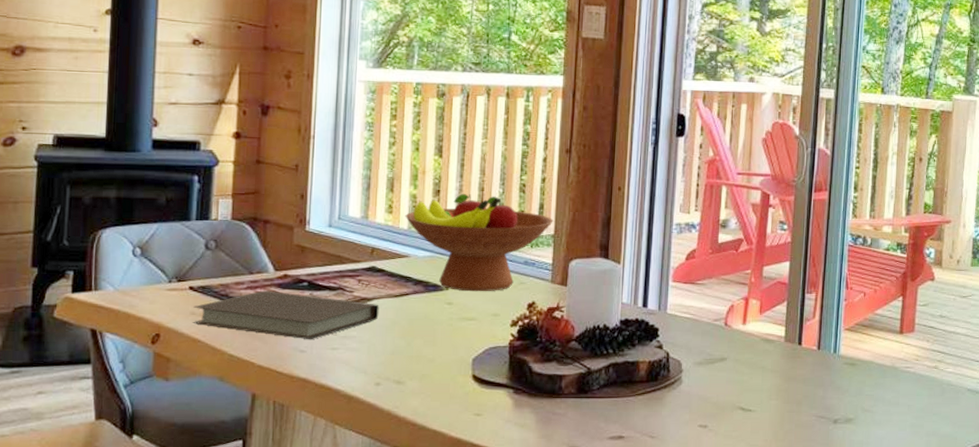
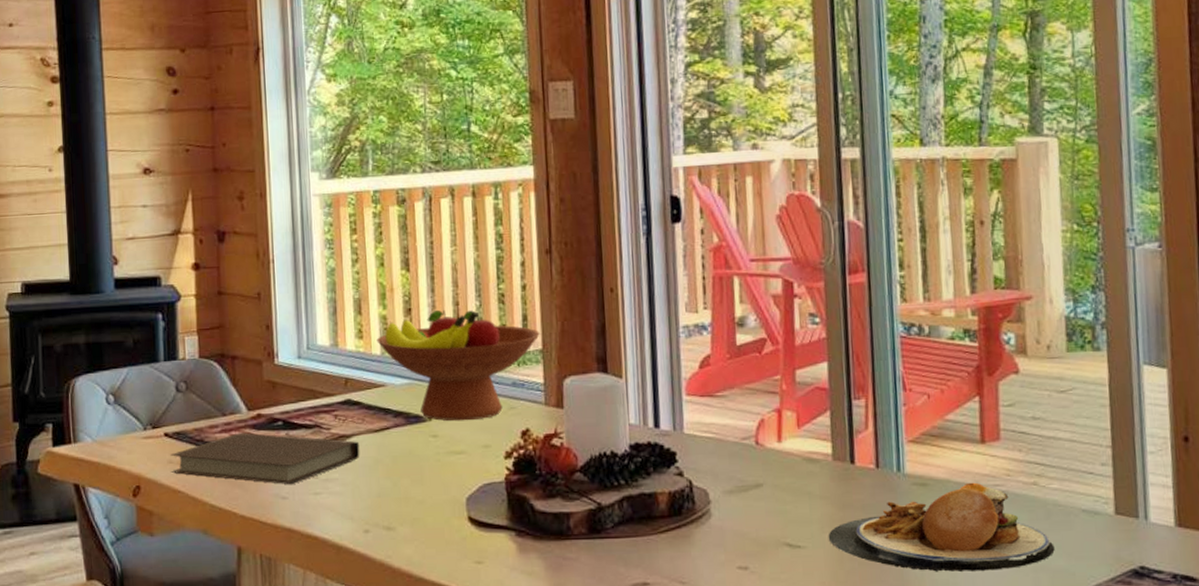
plate: none [774,364,944,434] -> present [828,482,1055,572]

